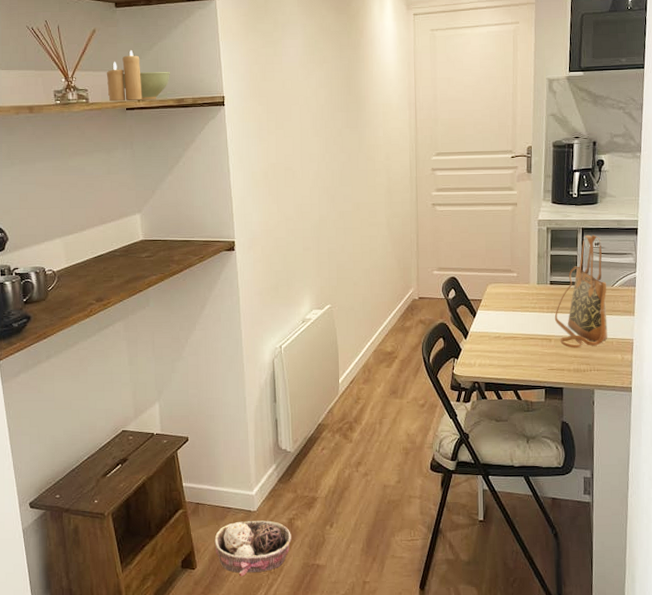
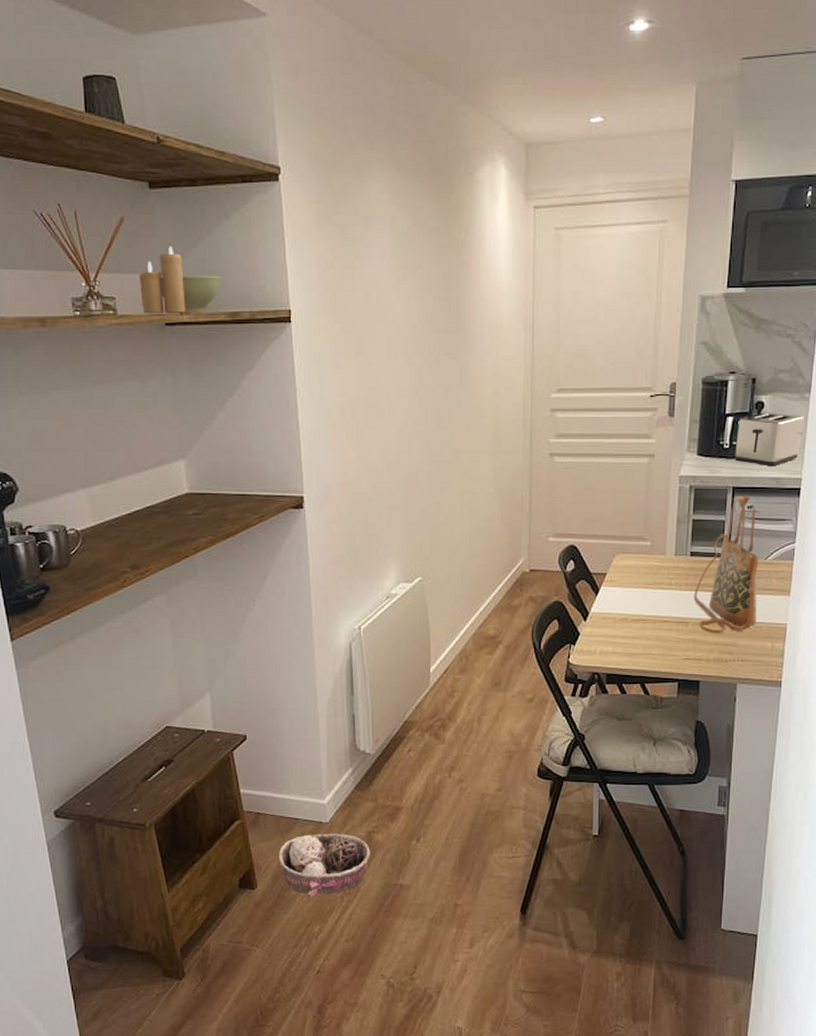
toaster: none [582,168,638,211] -> present [735,412,805,467]

